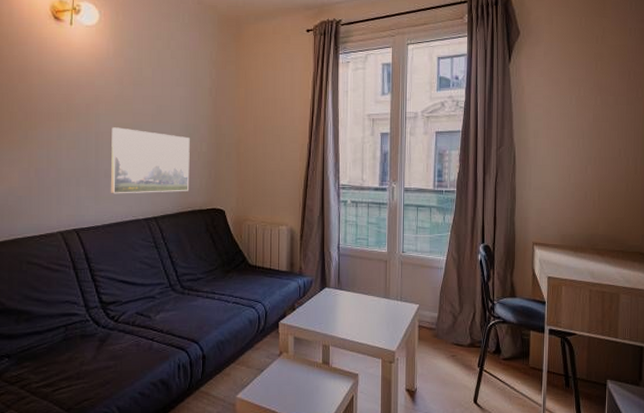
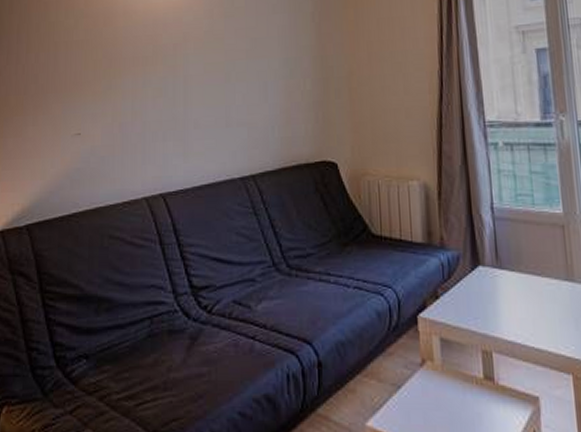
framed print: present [110,127,190,194] -> none [200,68,293,149]

